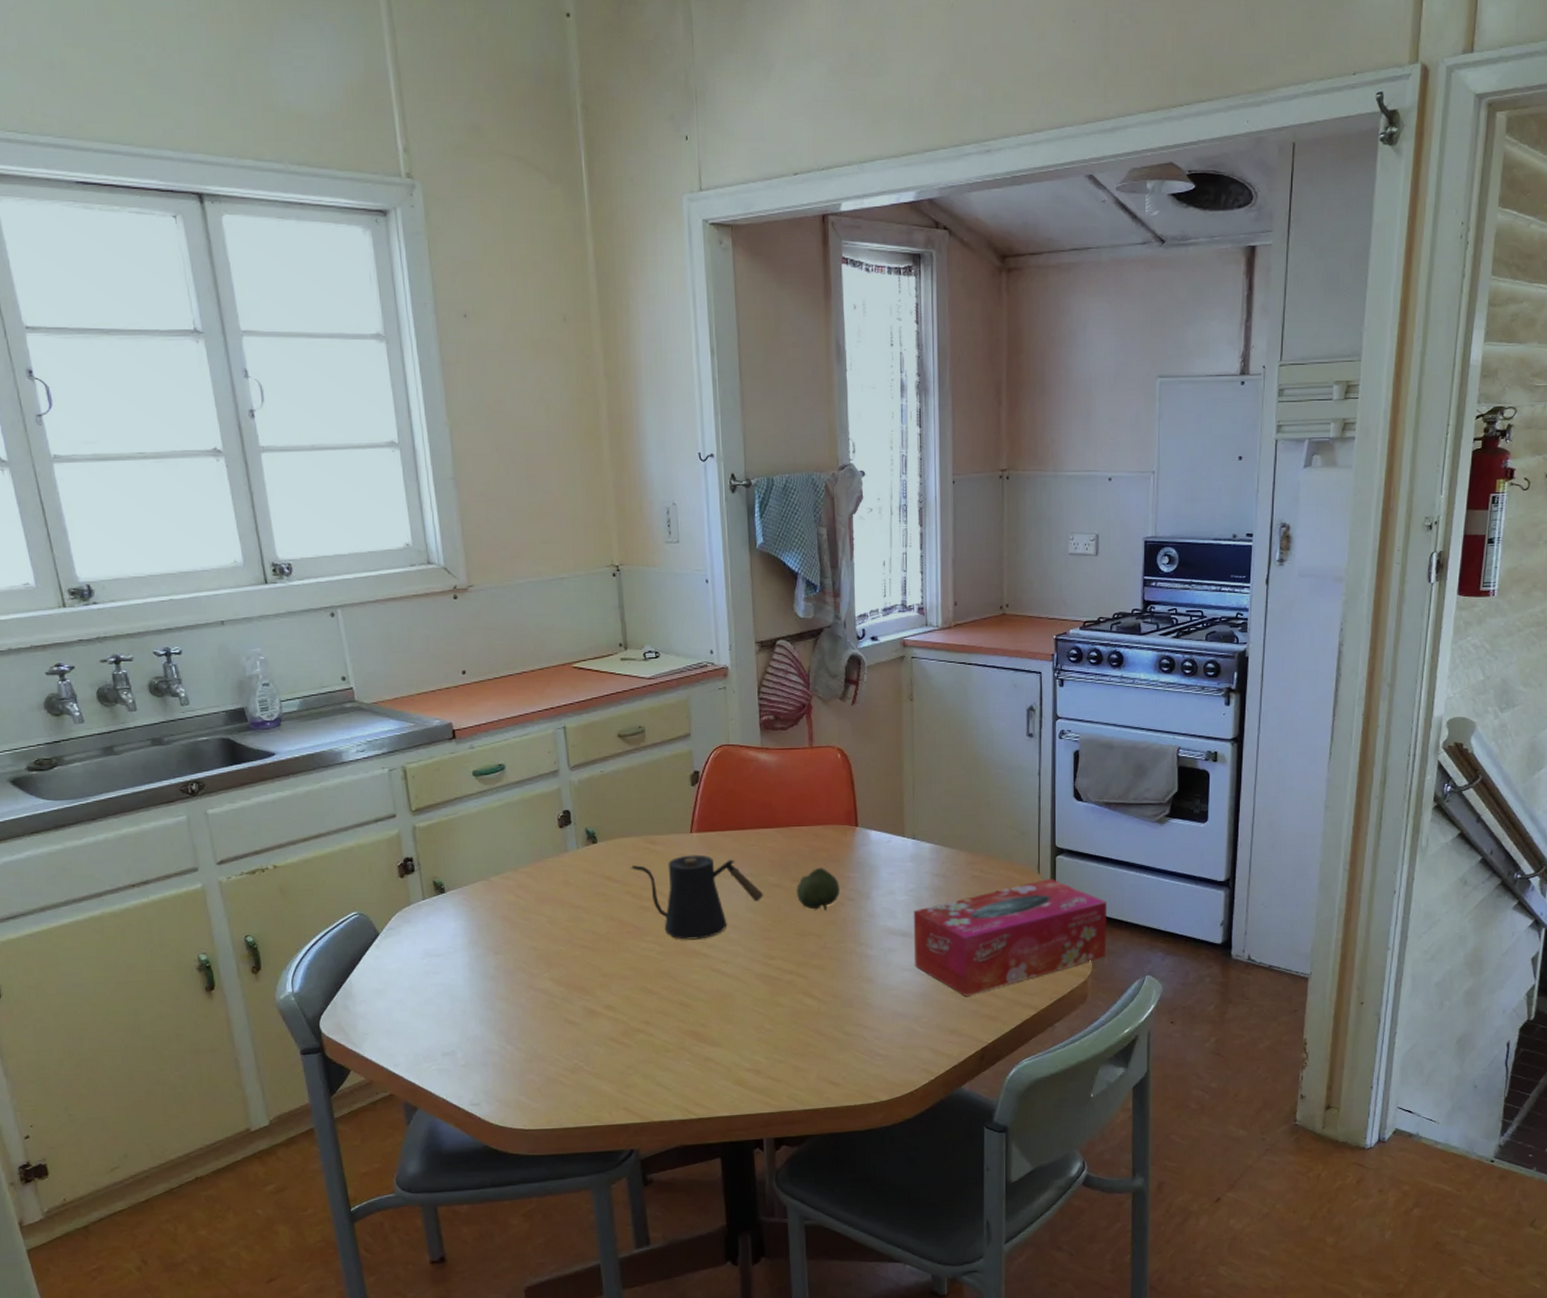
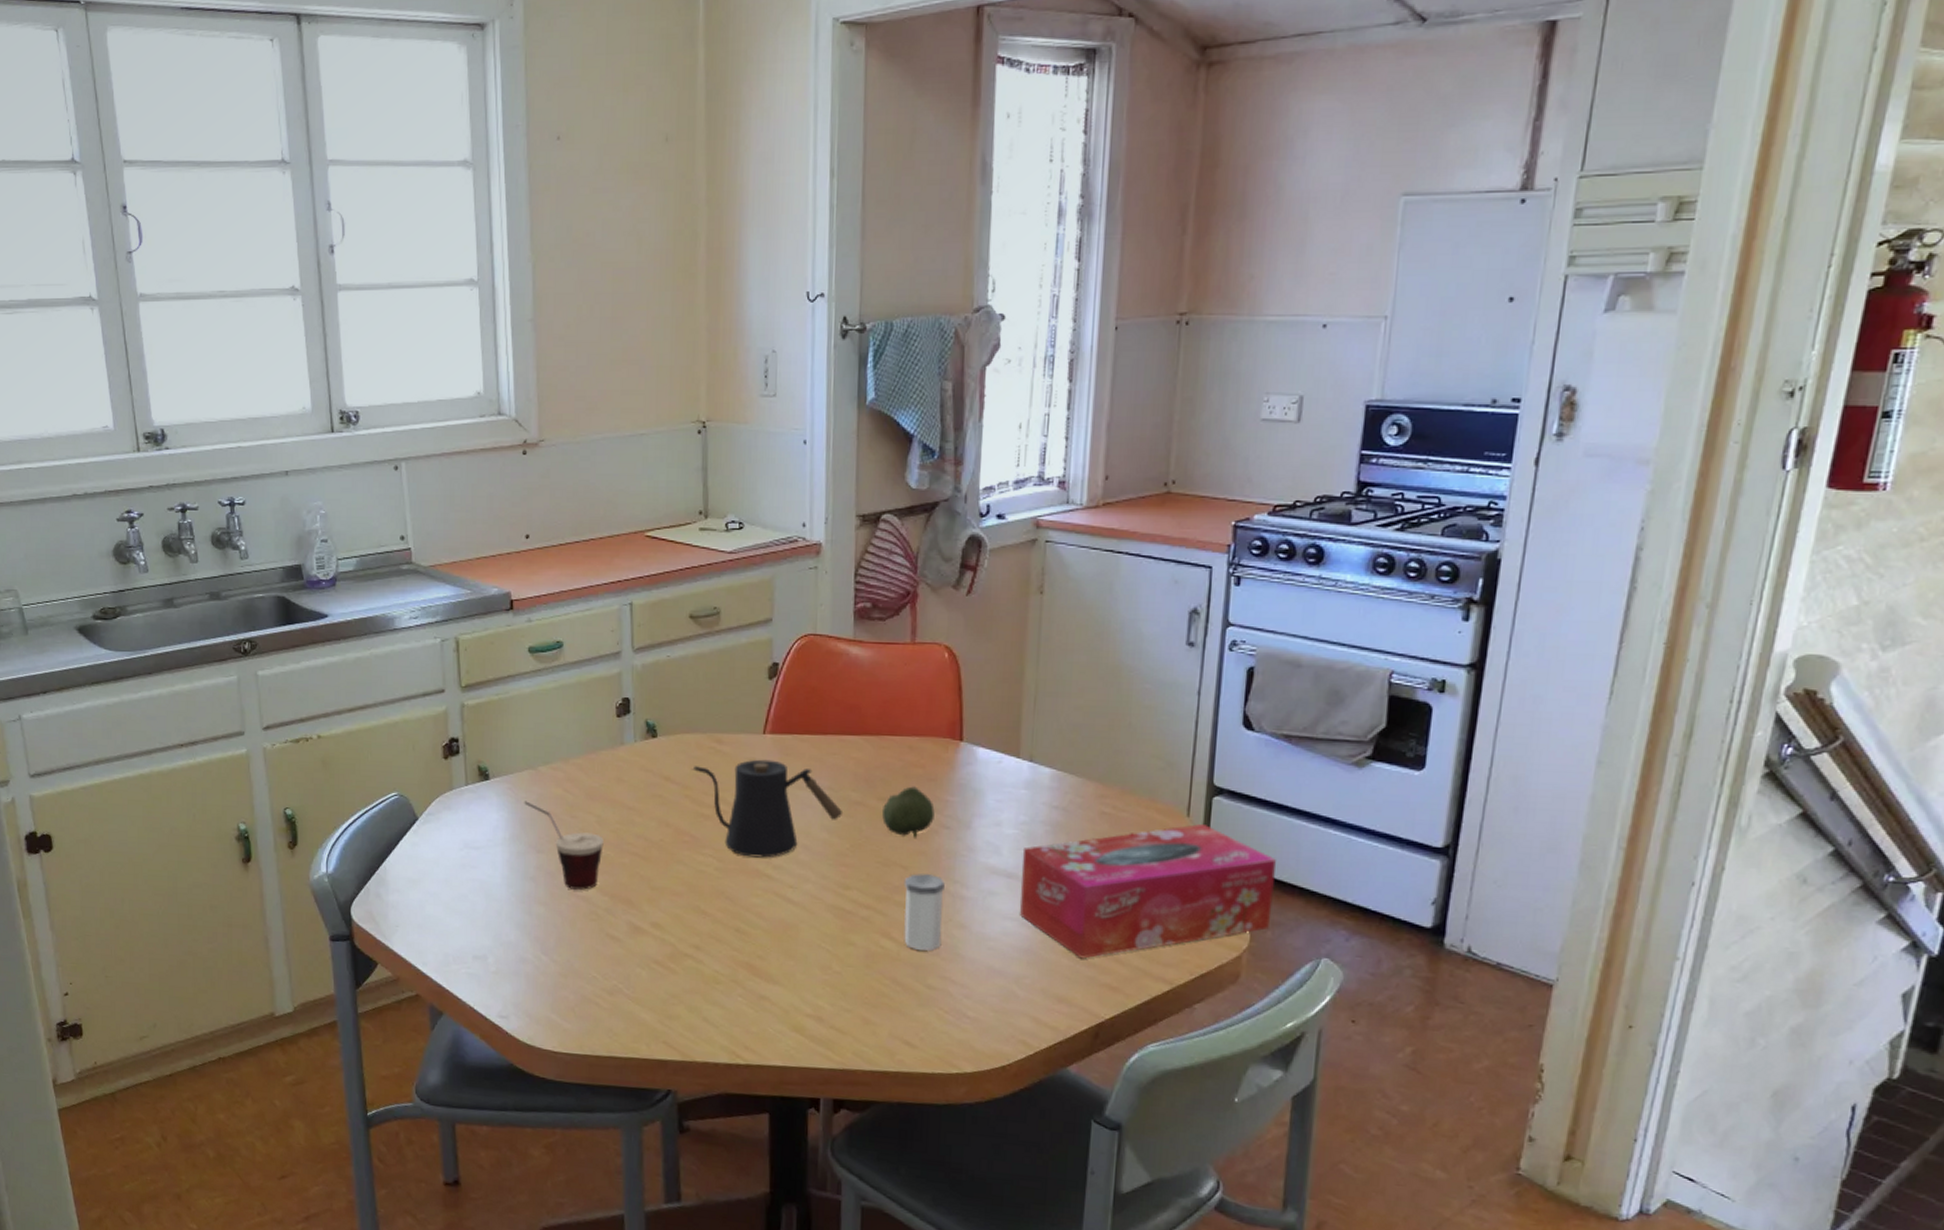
cup: none [479,909,556,984] -> present [524,801,604,890]
salt shaker: none [819,940,854,1005] -> present [903,873,945,951]

